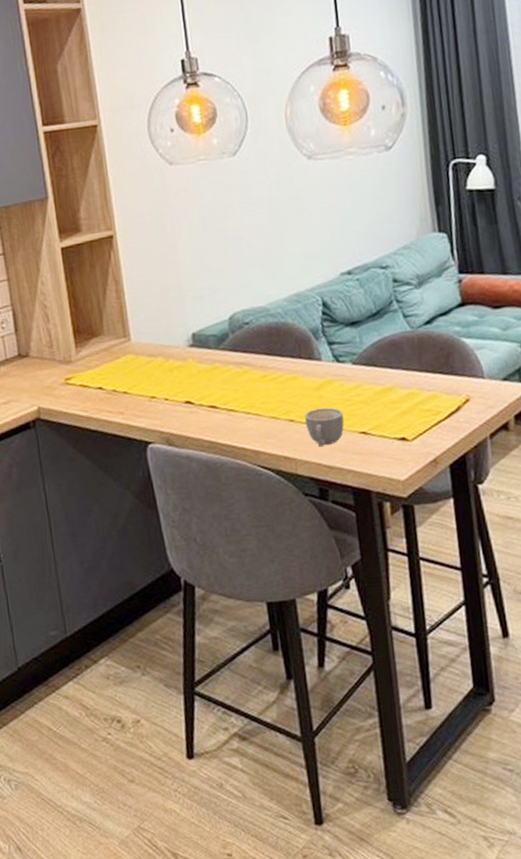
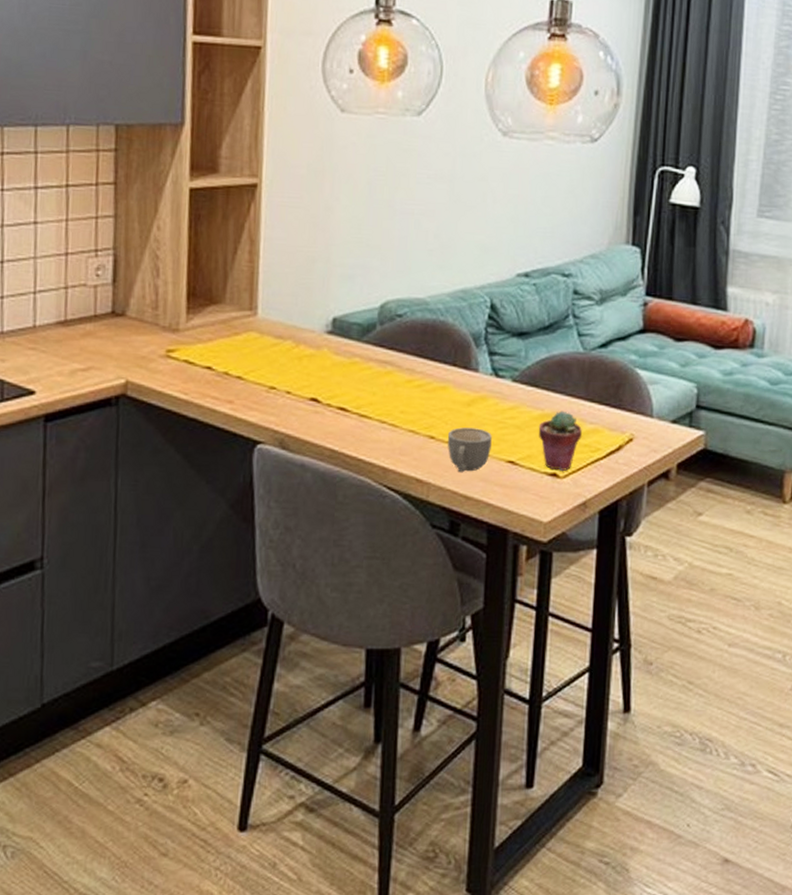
potted succulent: none [382,383,423,435] -> present [538,410,582,471]

